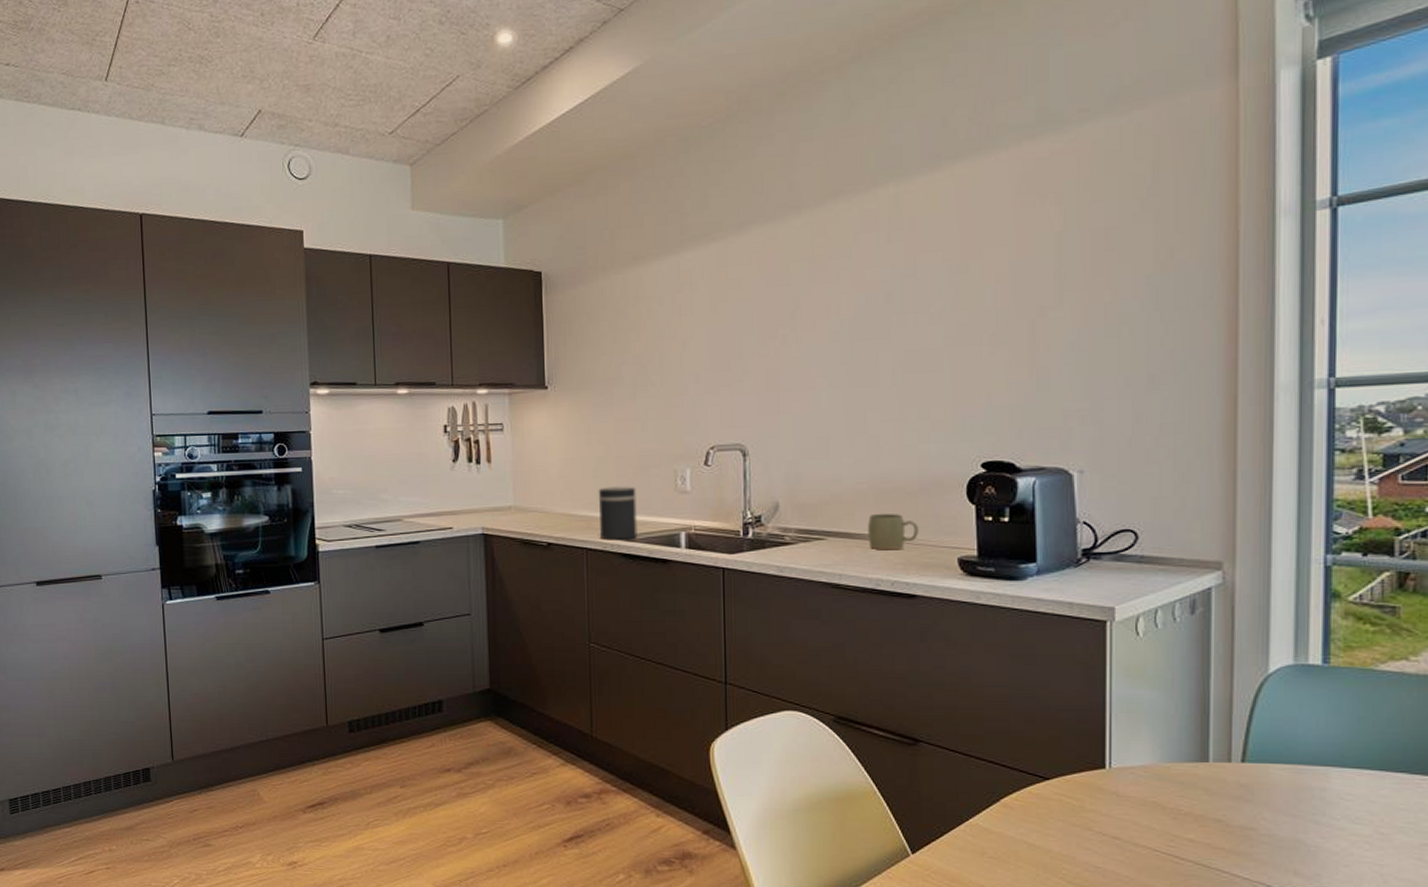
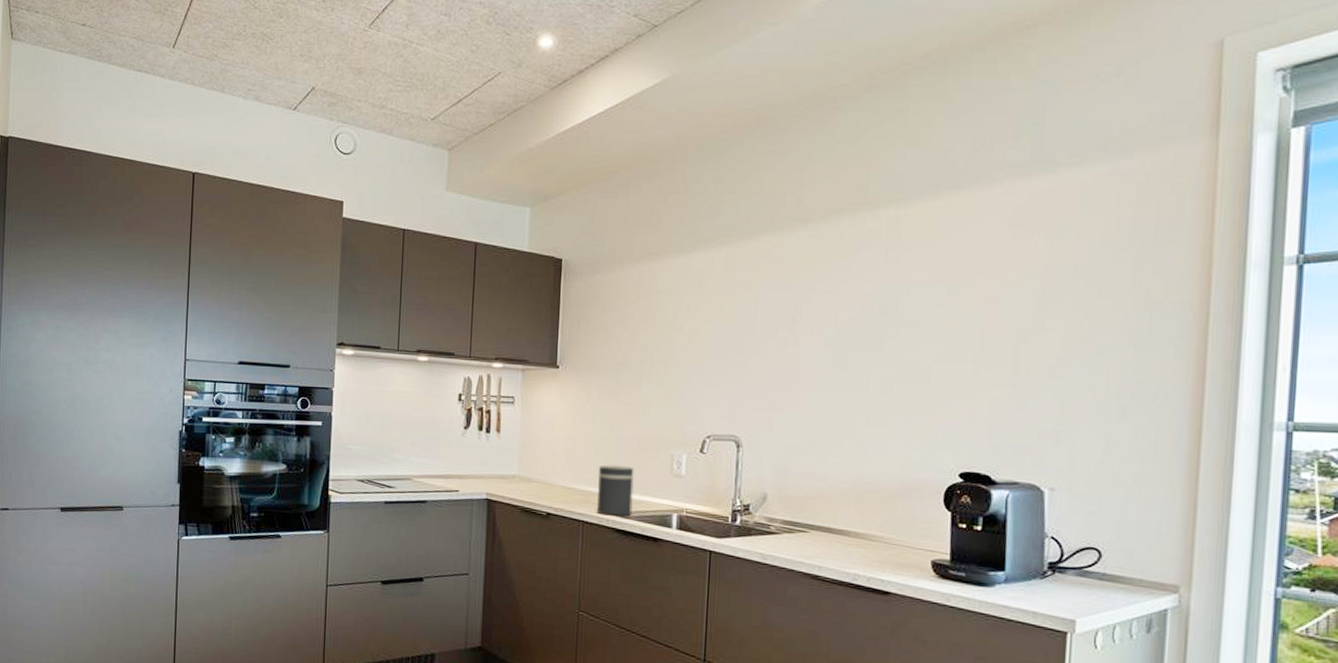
mug: present [868,513,919,550] -> none [848,512,897,548]

